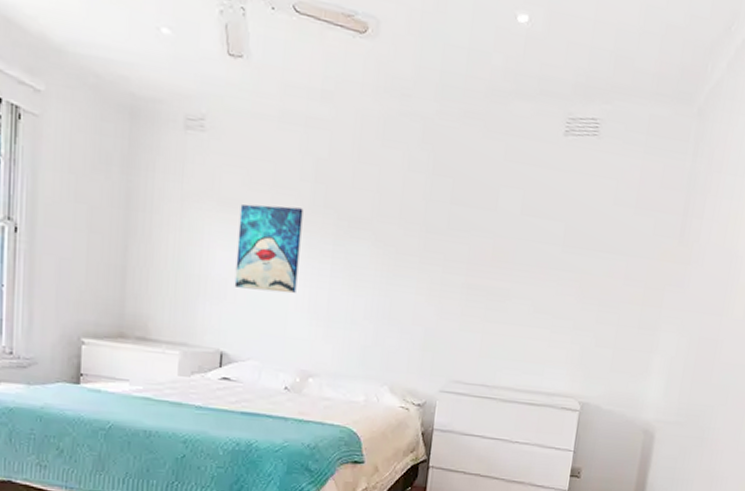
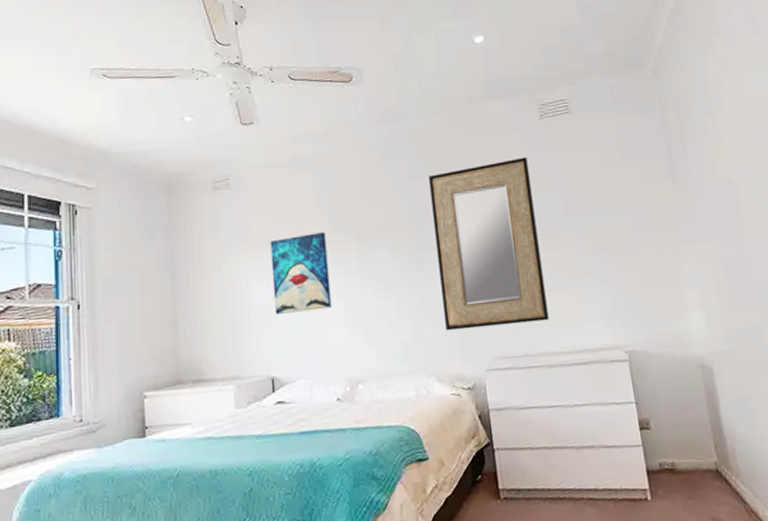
home mirror: none [409,171,539,356] -> present [429,157,549,331]

